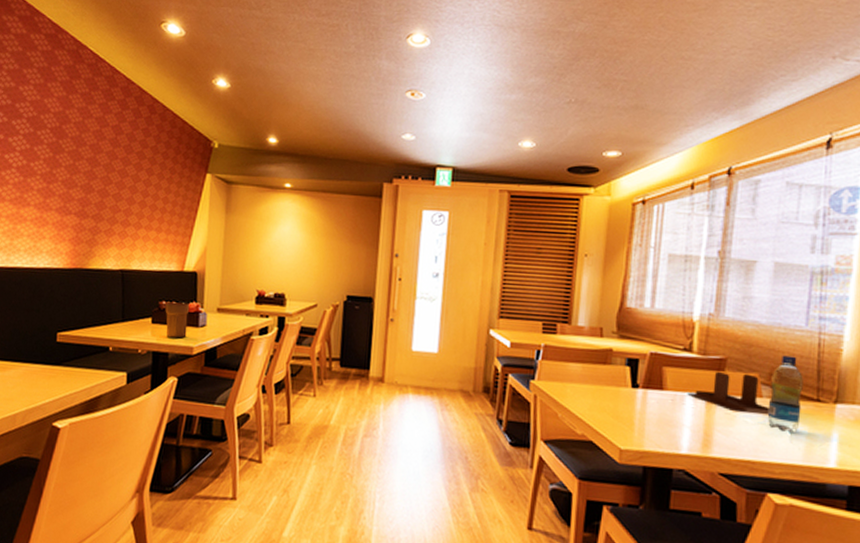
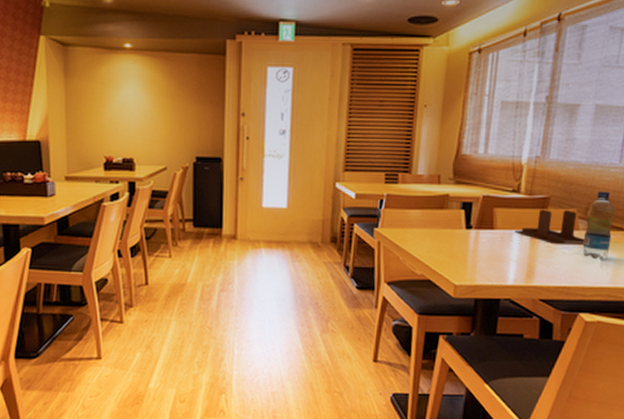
cup: present [165,302,190,339] -> none [10,173,37,210]

